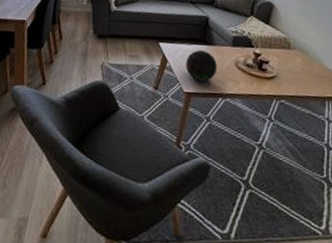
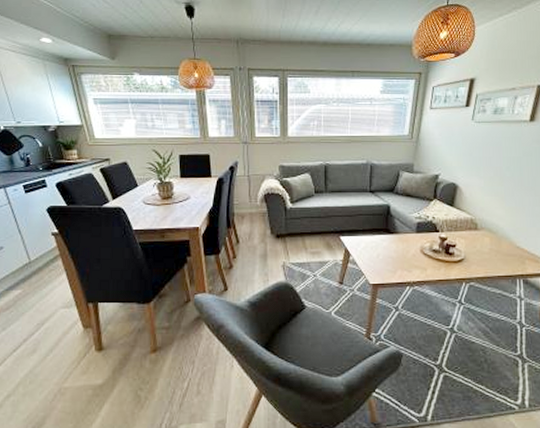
decorative orb: present [185,50,218,82] -> none [369,240,403,272]

